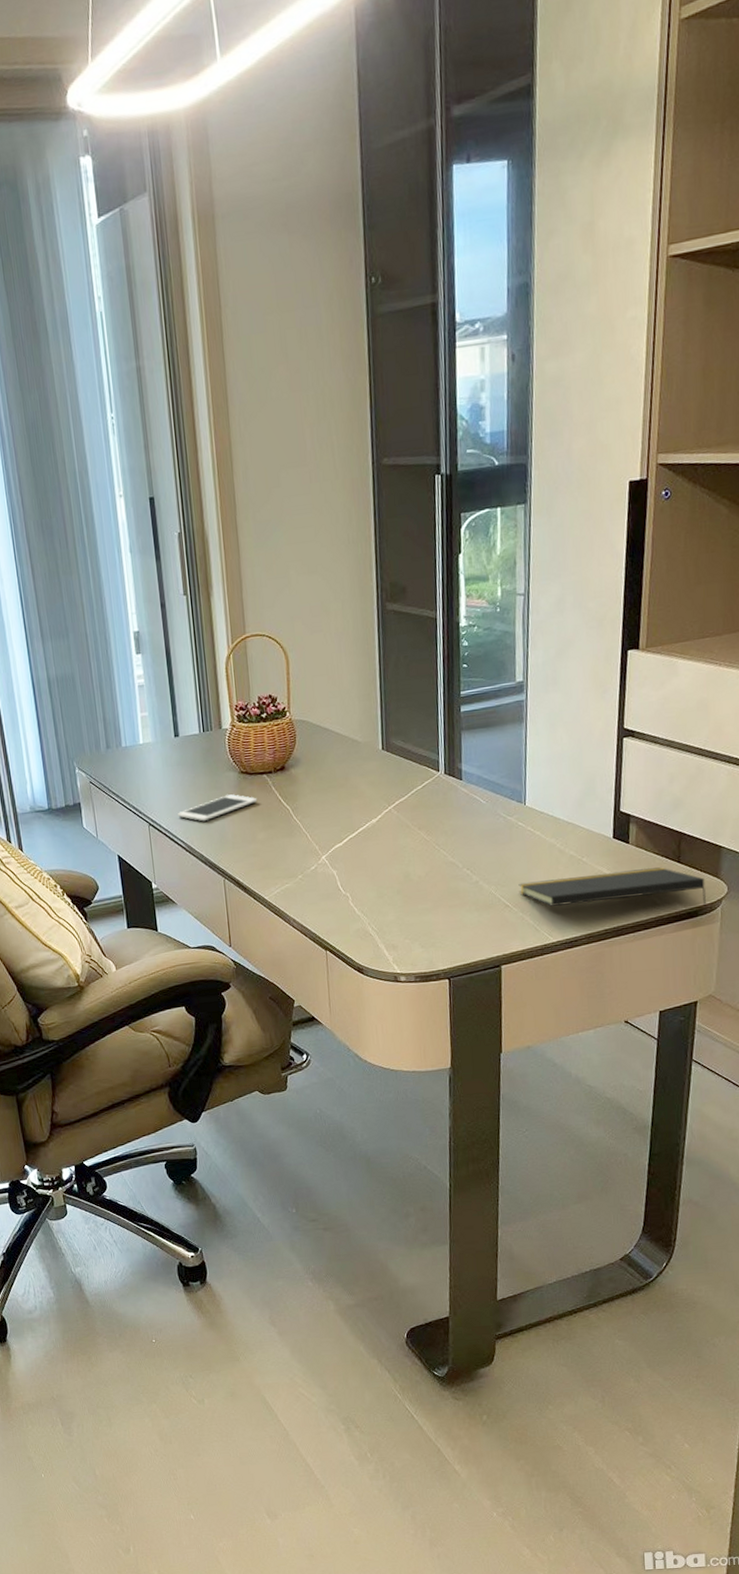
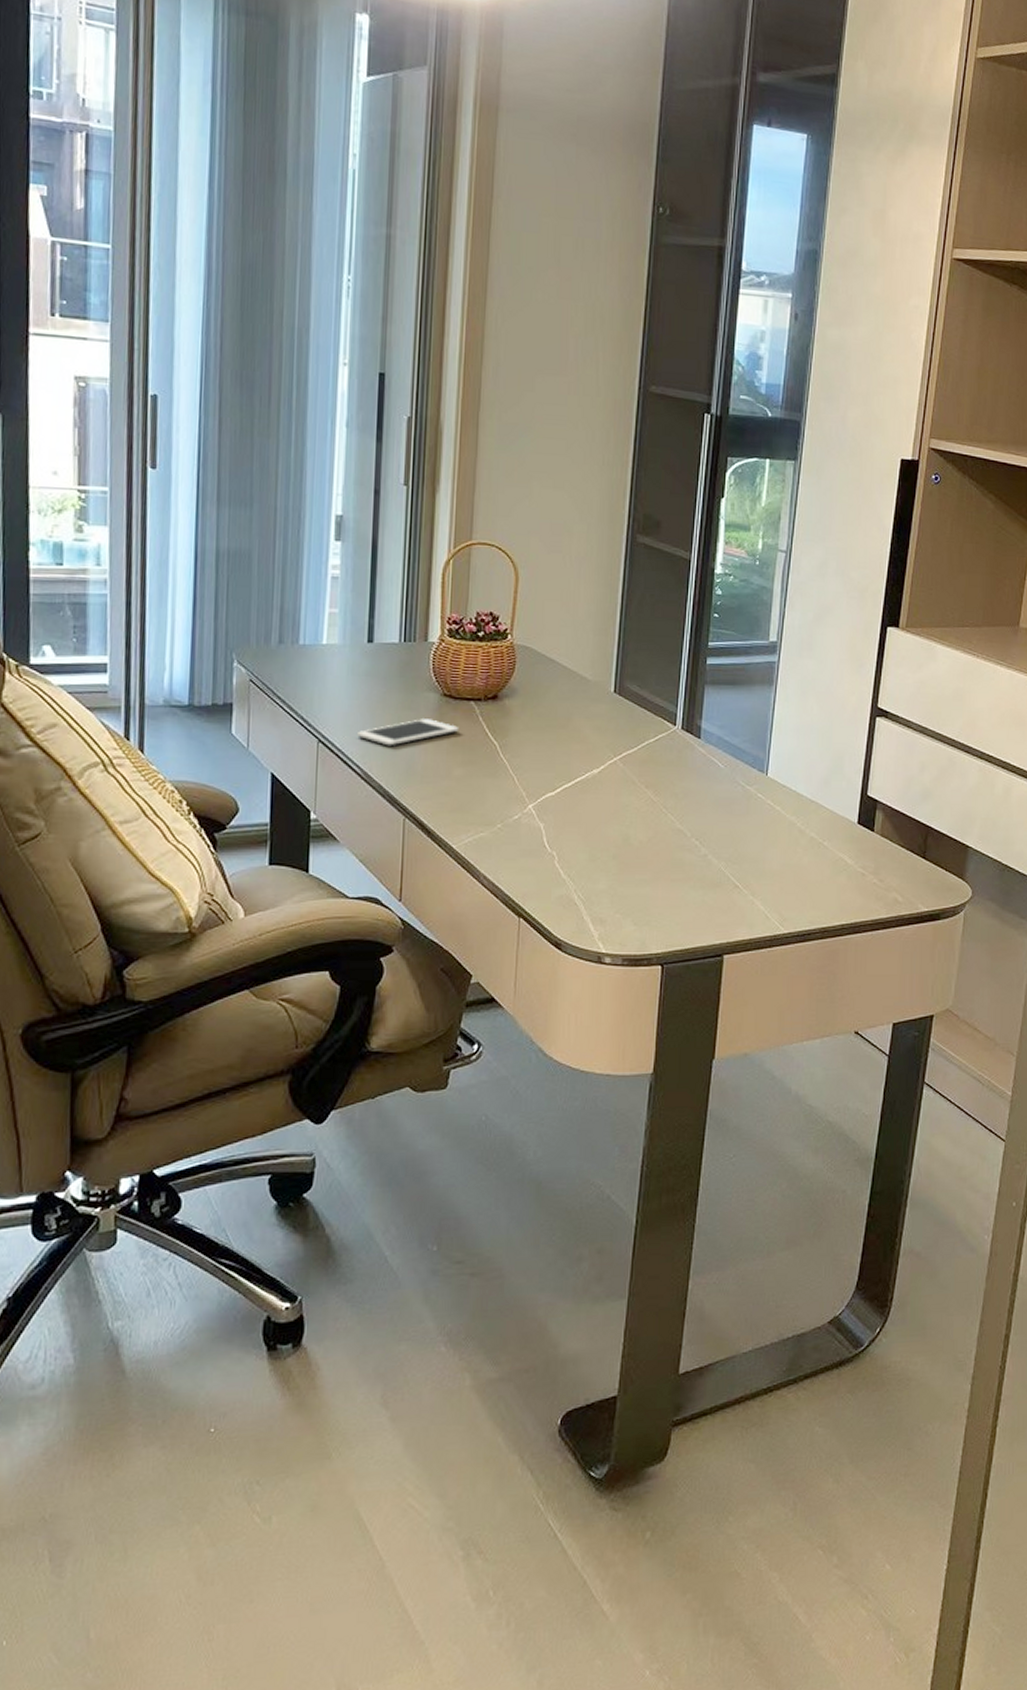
notepad: present [518,867,707,907] -> none [751,861,950,911]

